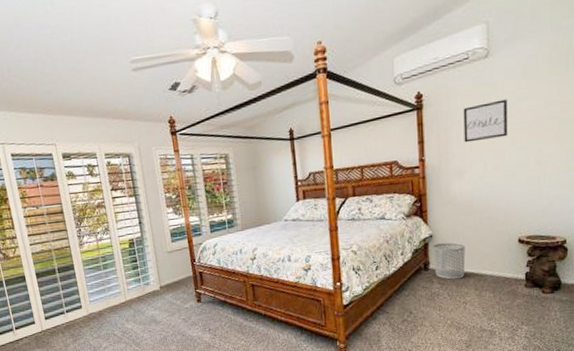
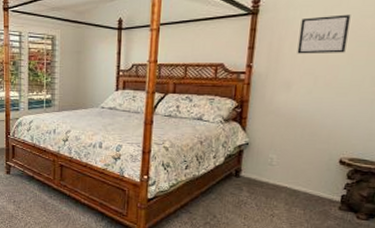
waste bin: present [432,242,465,280] -> none [245,152,282,191]

